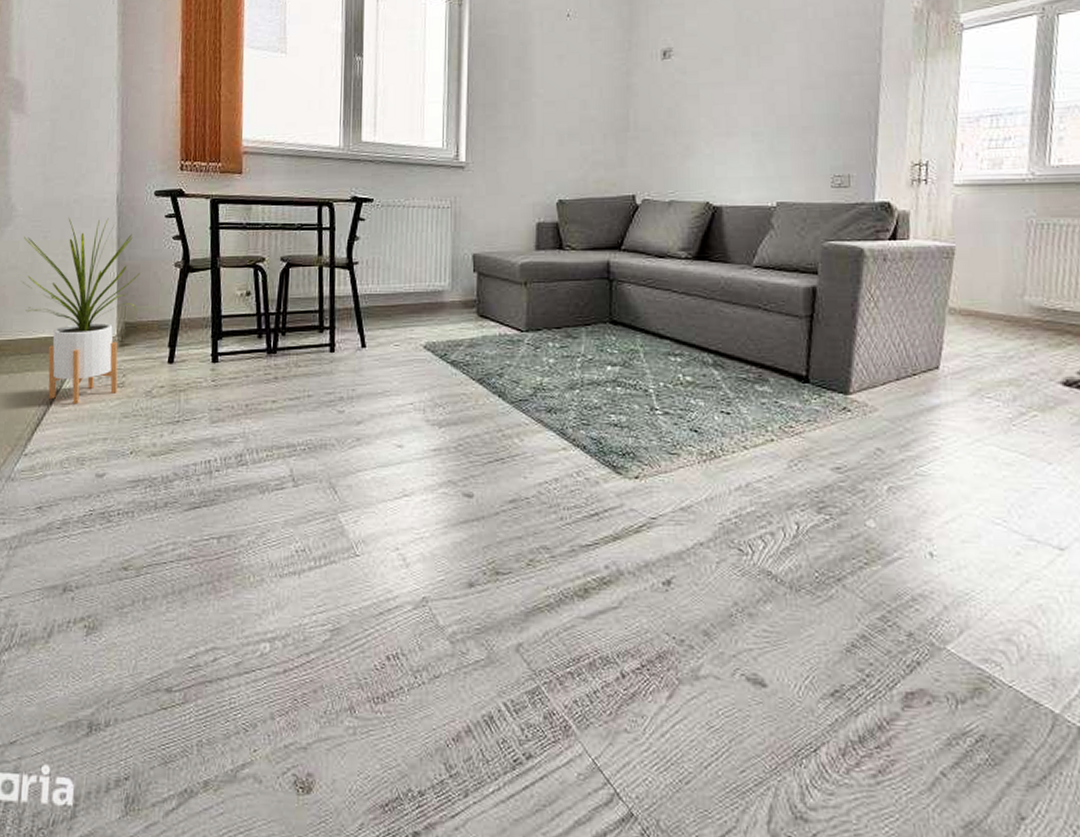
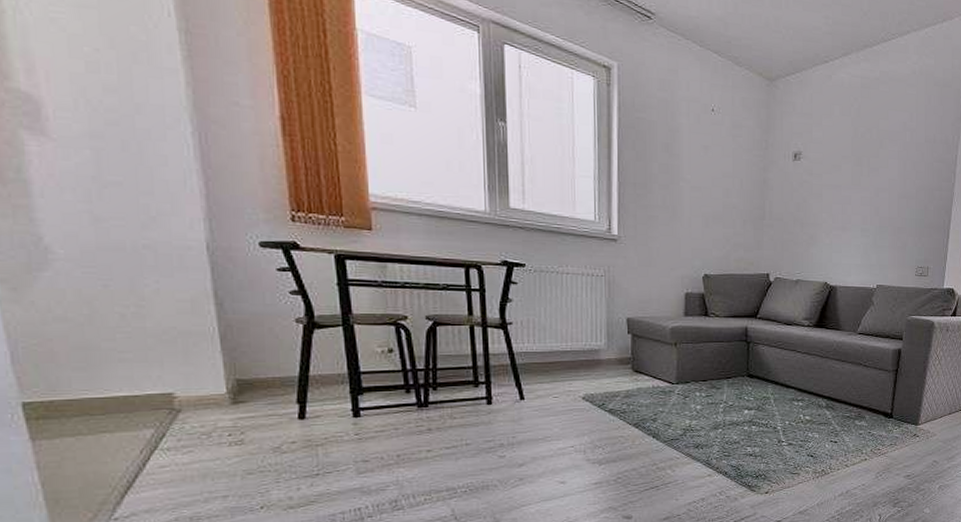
house plant: present [21,217,141,405] -> none [72,265,252,465]

